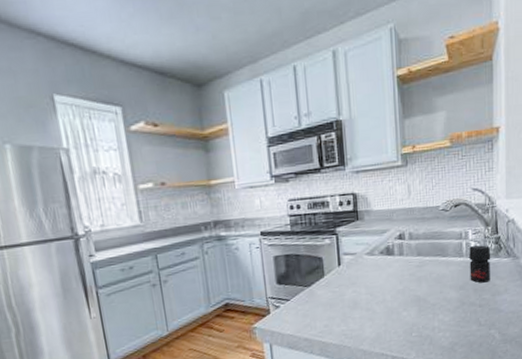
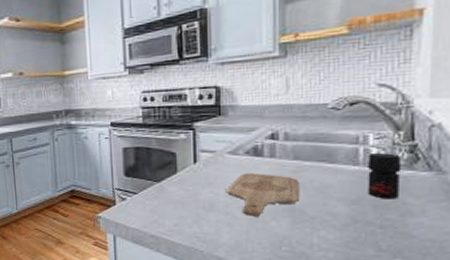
cutting board: none [366,270,423,310] -> present [225,172,299,216]

